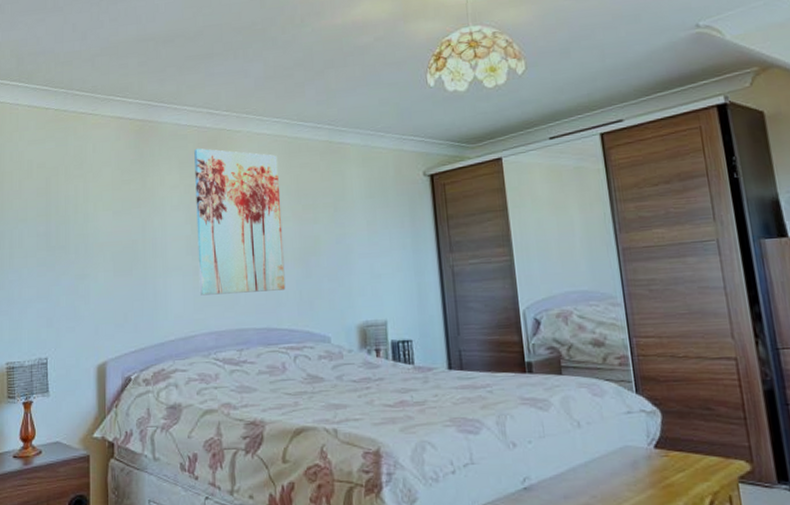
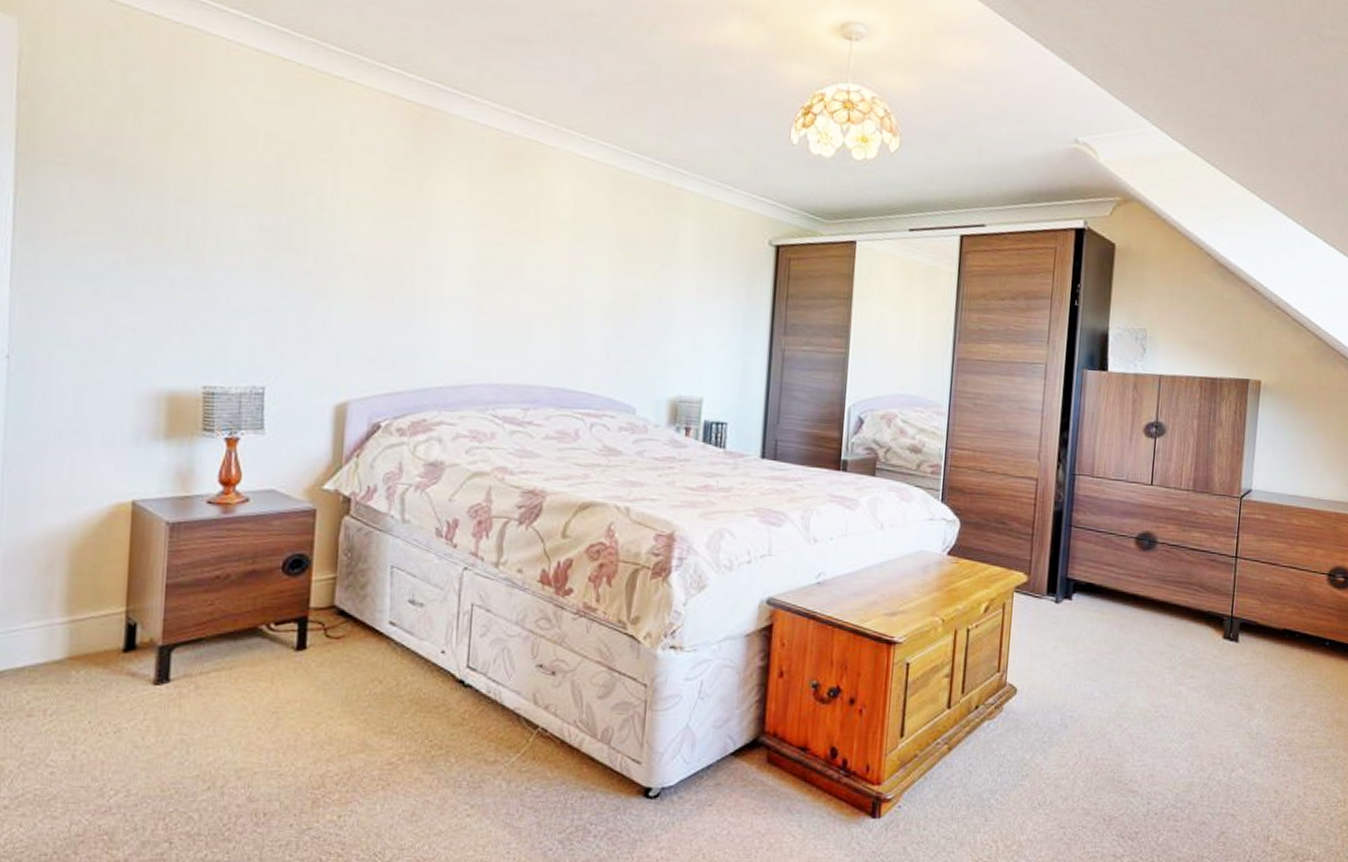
wall art: present [194,148,286,296] -> none [481,157,600,348]

